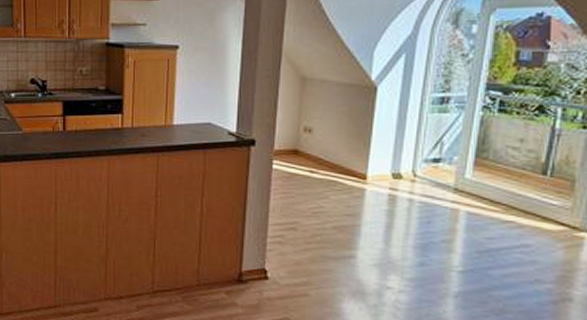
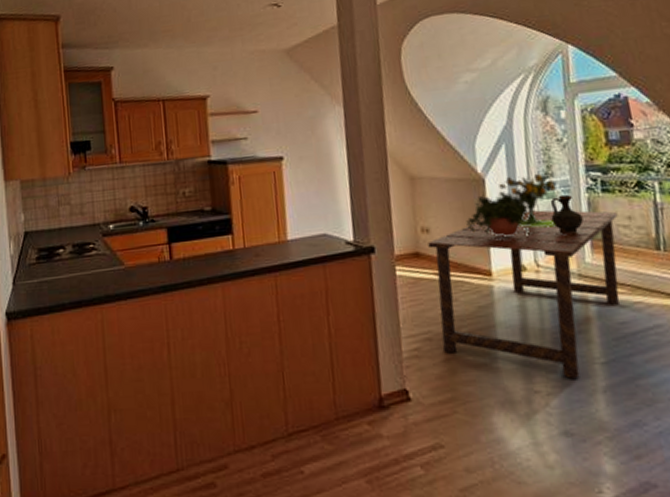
dining table: none [307,123,510,281] -> present [428,210,620,379]
potted plant: none [350,100,418,146] -> present [466,191,533,237]
bouquet: none [391,84,450,141] -> present [499,170,556,228]
ceramic jug: none [438,110,472,149] -> present [550,194,584,234]

